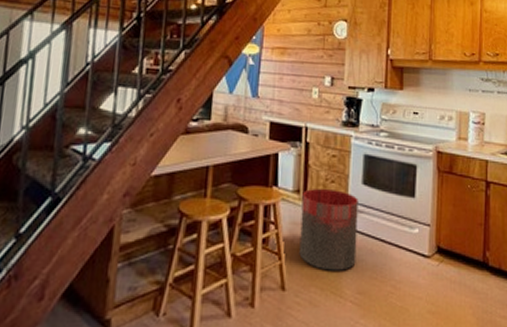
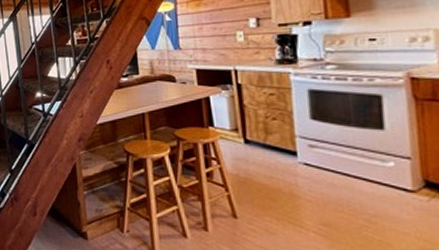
trash can: present [299,188,358,271] -> none [241,125,315,203]

